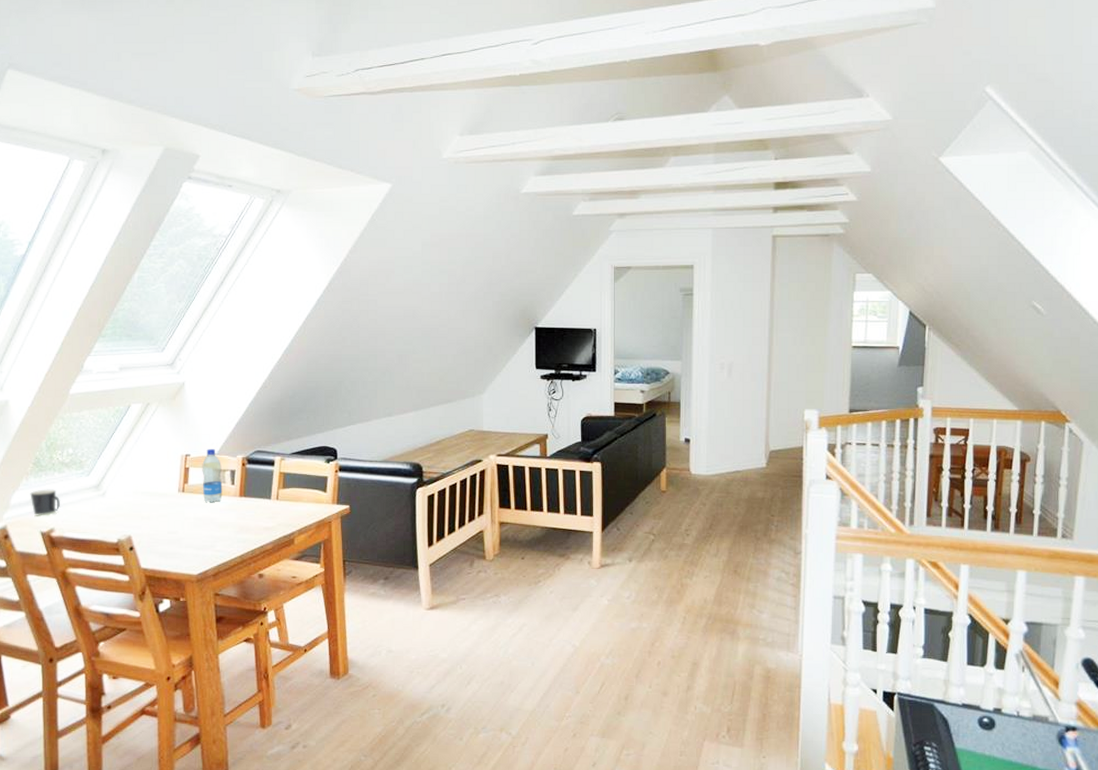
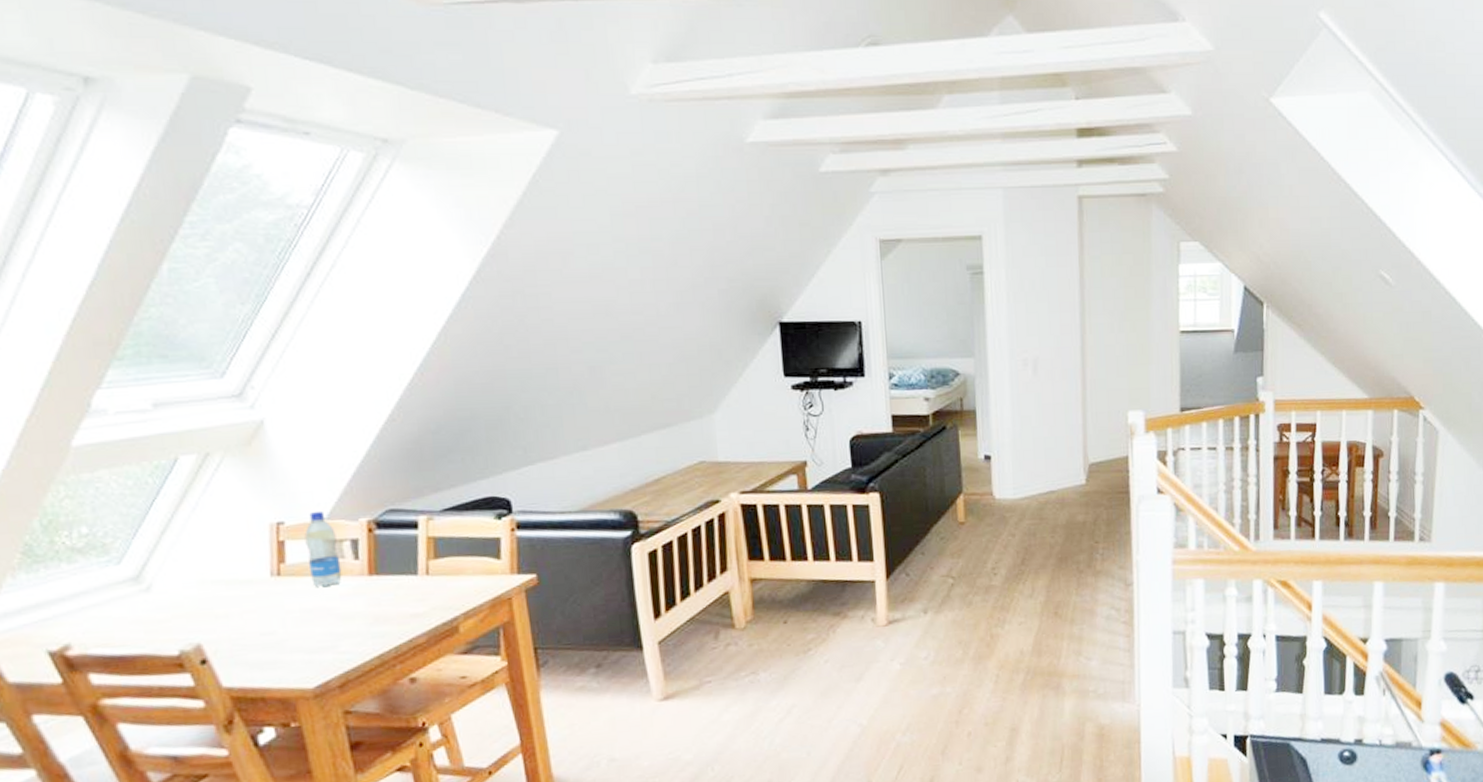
mug: present [30,489,61,516] -> none [21,587,78,630]

